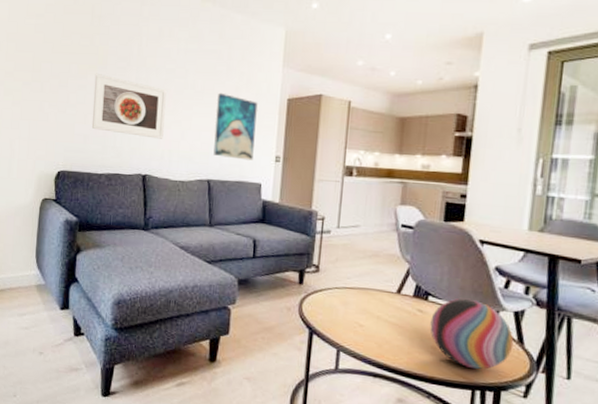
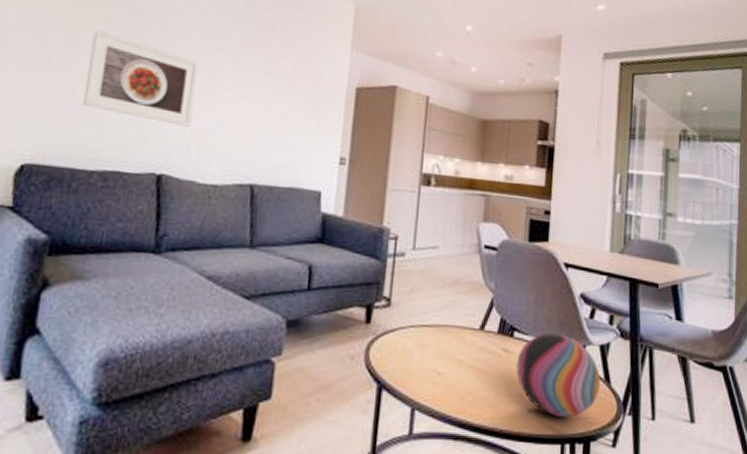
wall art: present [213,92,258,160] -> none [259,72,319,162]

